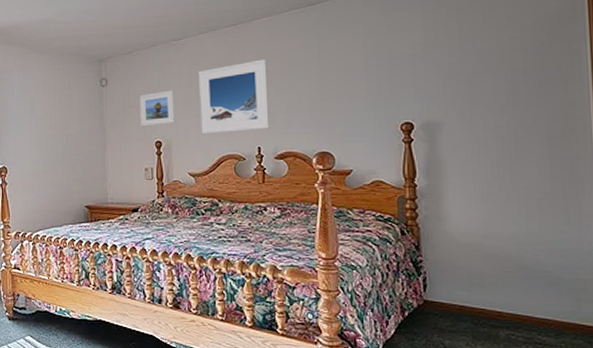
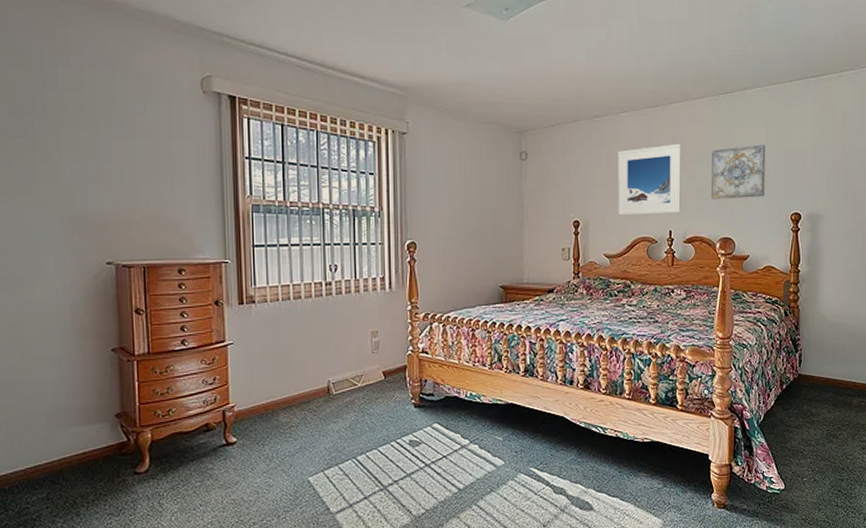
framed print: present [140,90,175,127] -> none [560,168,594,205]
wall art: none [301,53,367,113] -> present [711,145,766,199]

